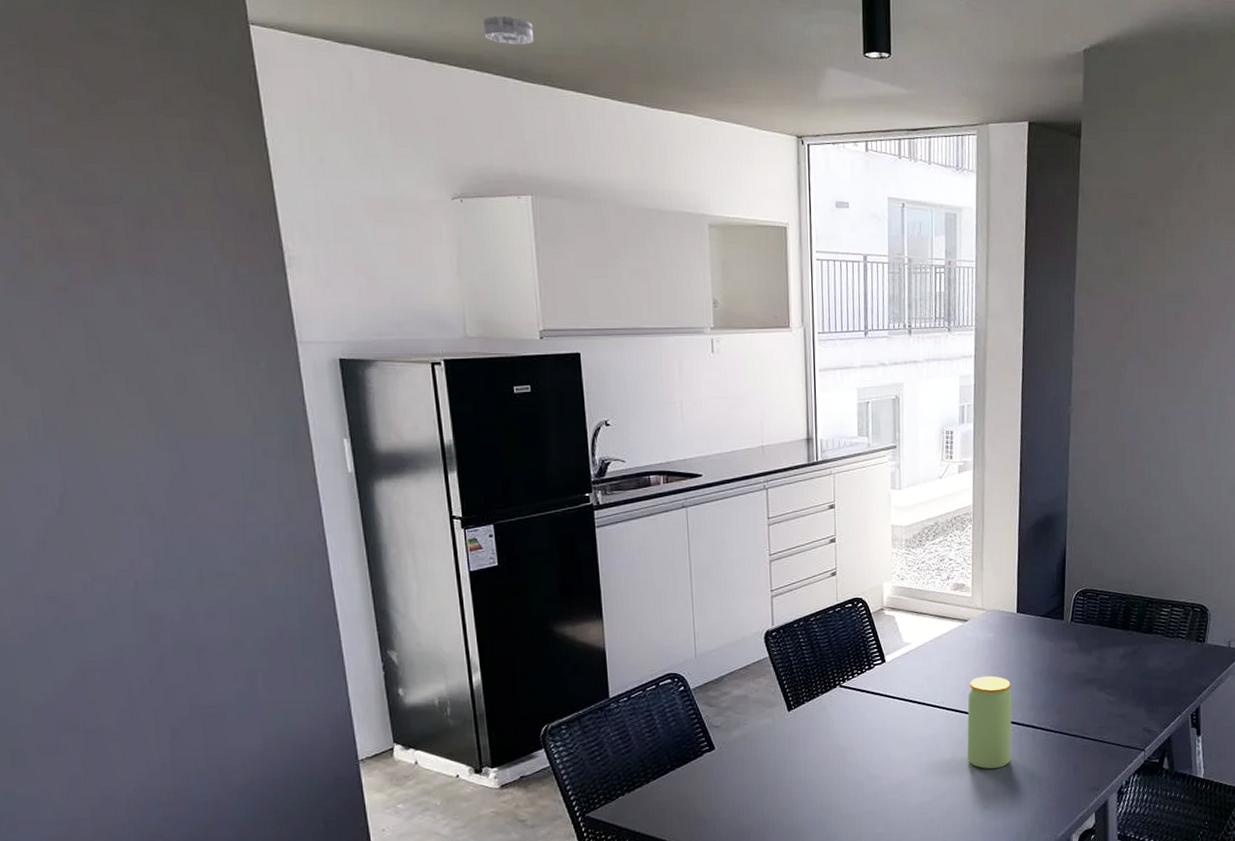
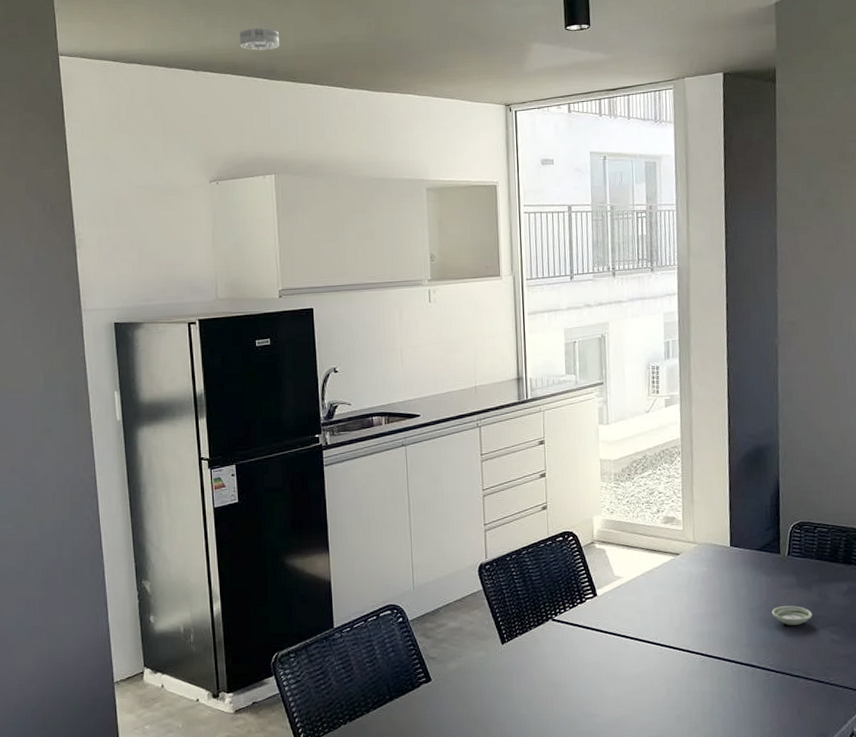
jar: present [967,675,1013,769] -> none [682,611,730,709]
saucer: none [1053,669,1091,688] -> present [771,606,812,625]

